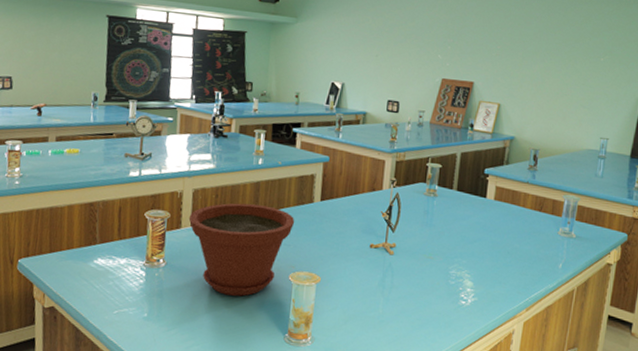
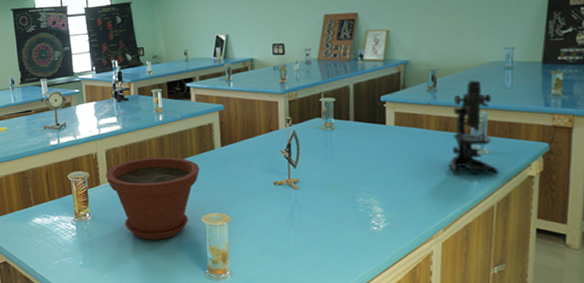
microscope: none [538,165,584,260] -> present [448,80,499,175]

